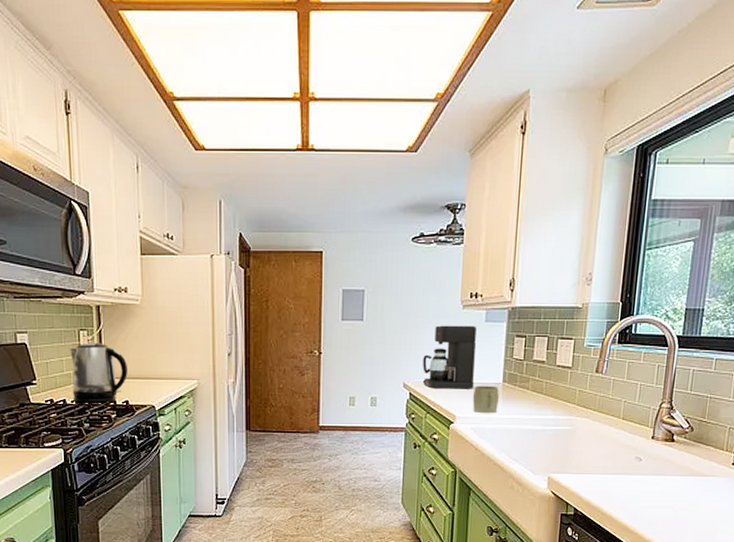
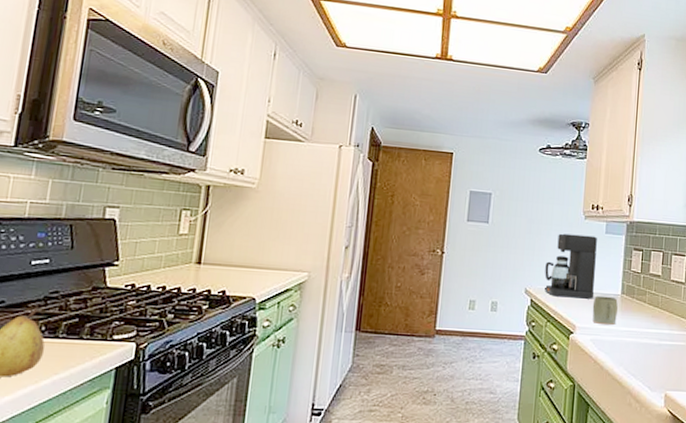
kettle: present [70,342,128,404] -> none [158,223,231,293]

